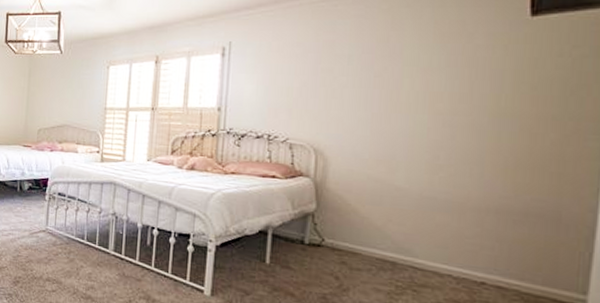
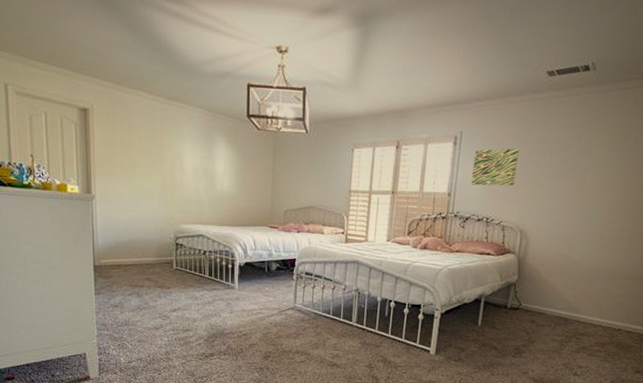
wall art: none [245,56,305,99] -> present [471,148,520,186]

